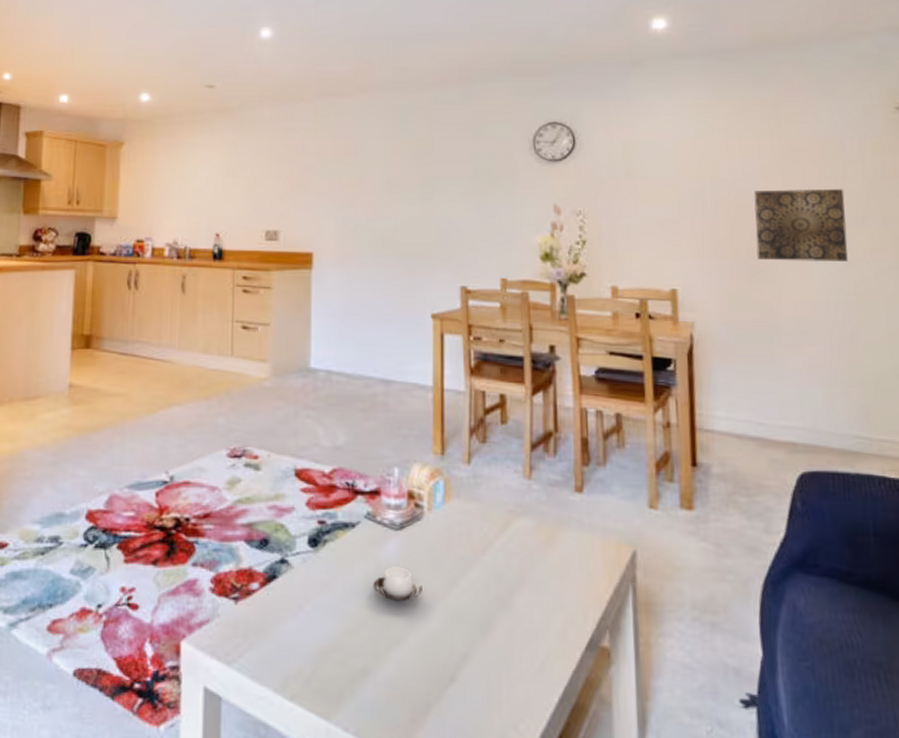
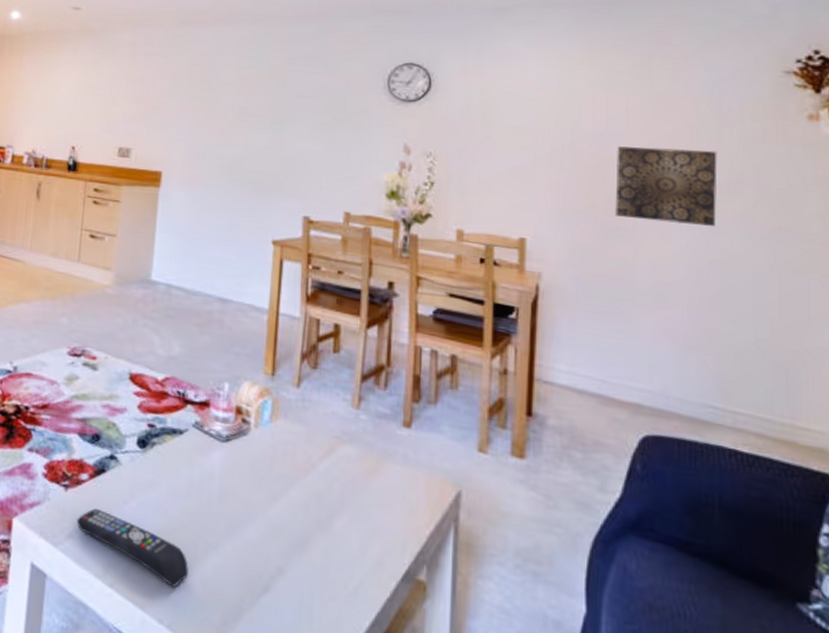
remote control: none [250,619,371,691] -> present [77,509,188,587]
cup: present [373,566,422,601] -> none [196,475,244,510]

